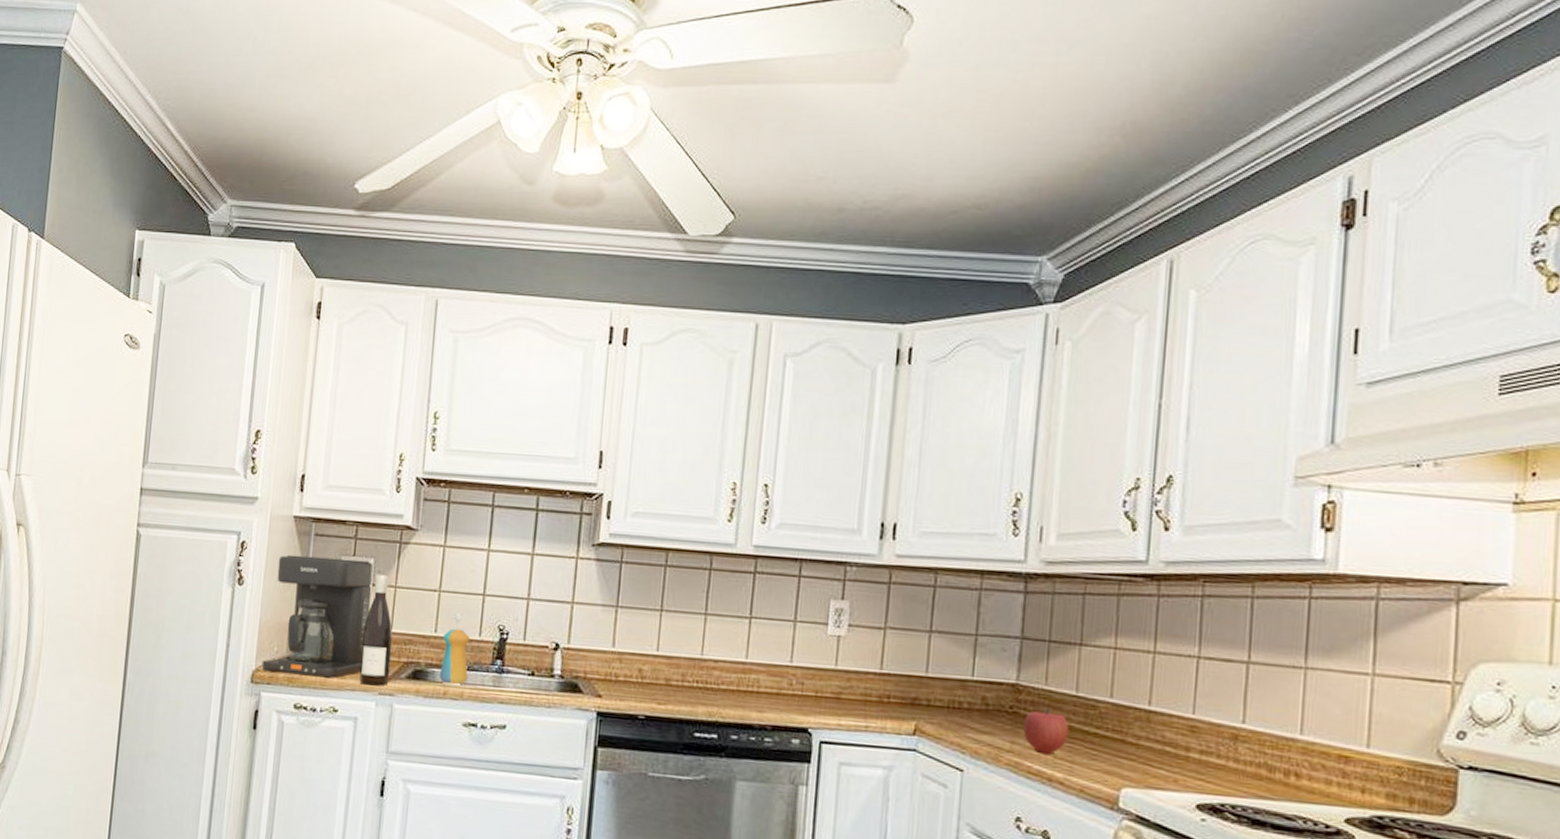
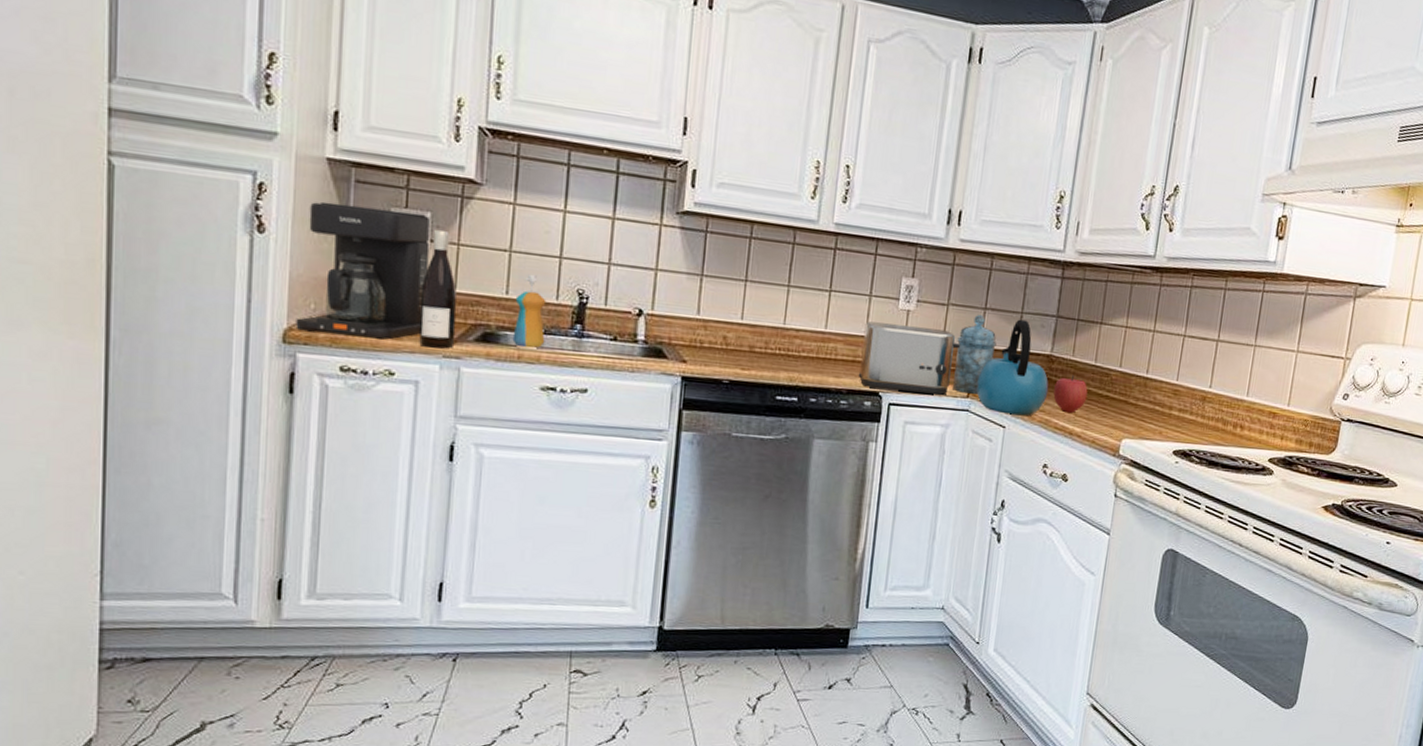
toaster: none [783,649,901,733] -> present [858,321,960,396]
canister: none [895,638,946,731] -> present [953,314,997,394]
kettle: none [923,642,1017,758] -> present [976,319,1049,416]

